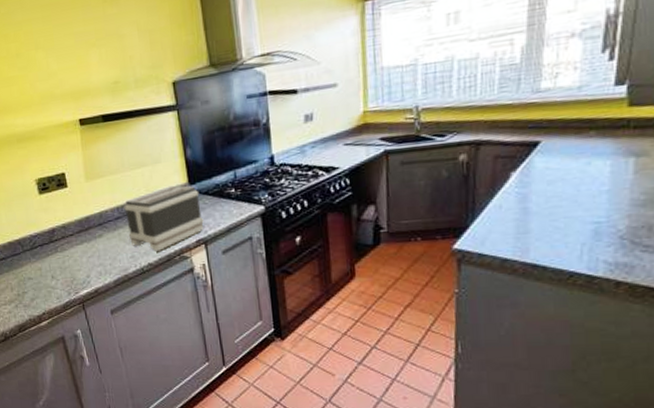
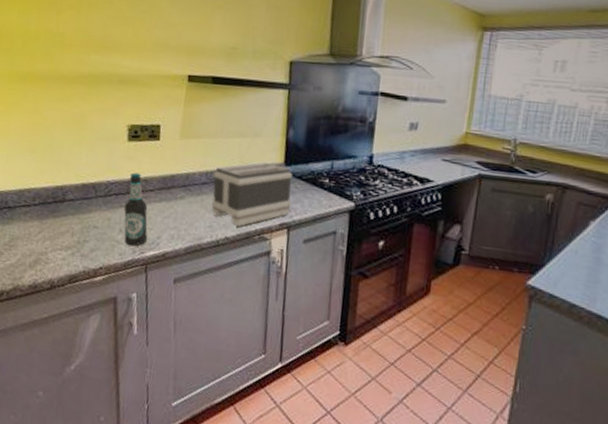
bottle: none [49,221,79,289] -> present [123,172,148,247]

